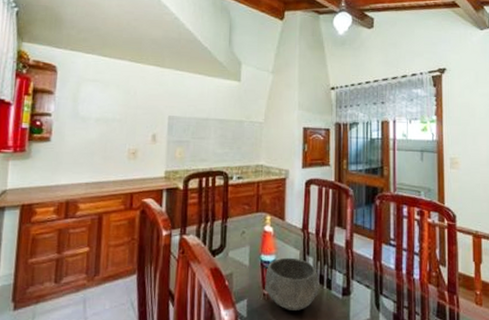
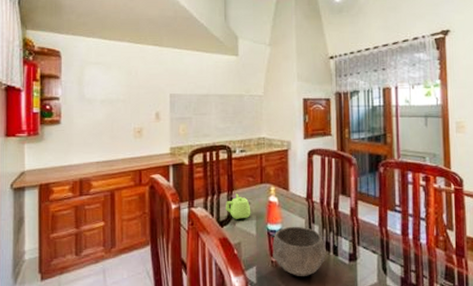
teapot: none [218,222,245,249] -> present [225,194,251,219]

